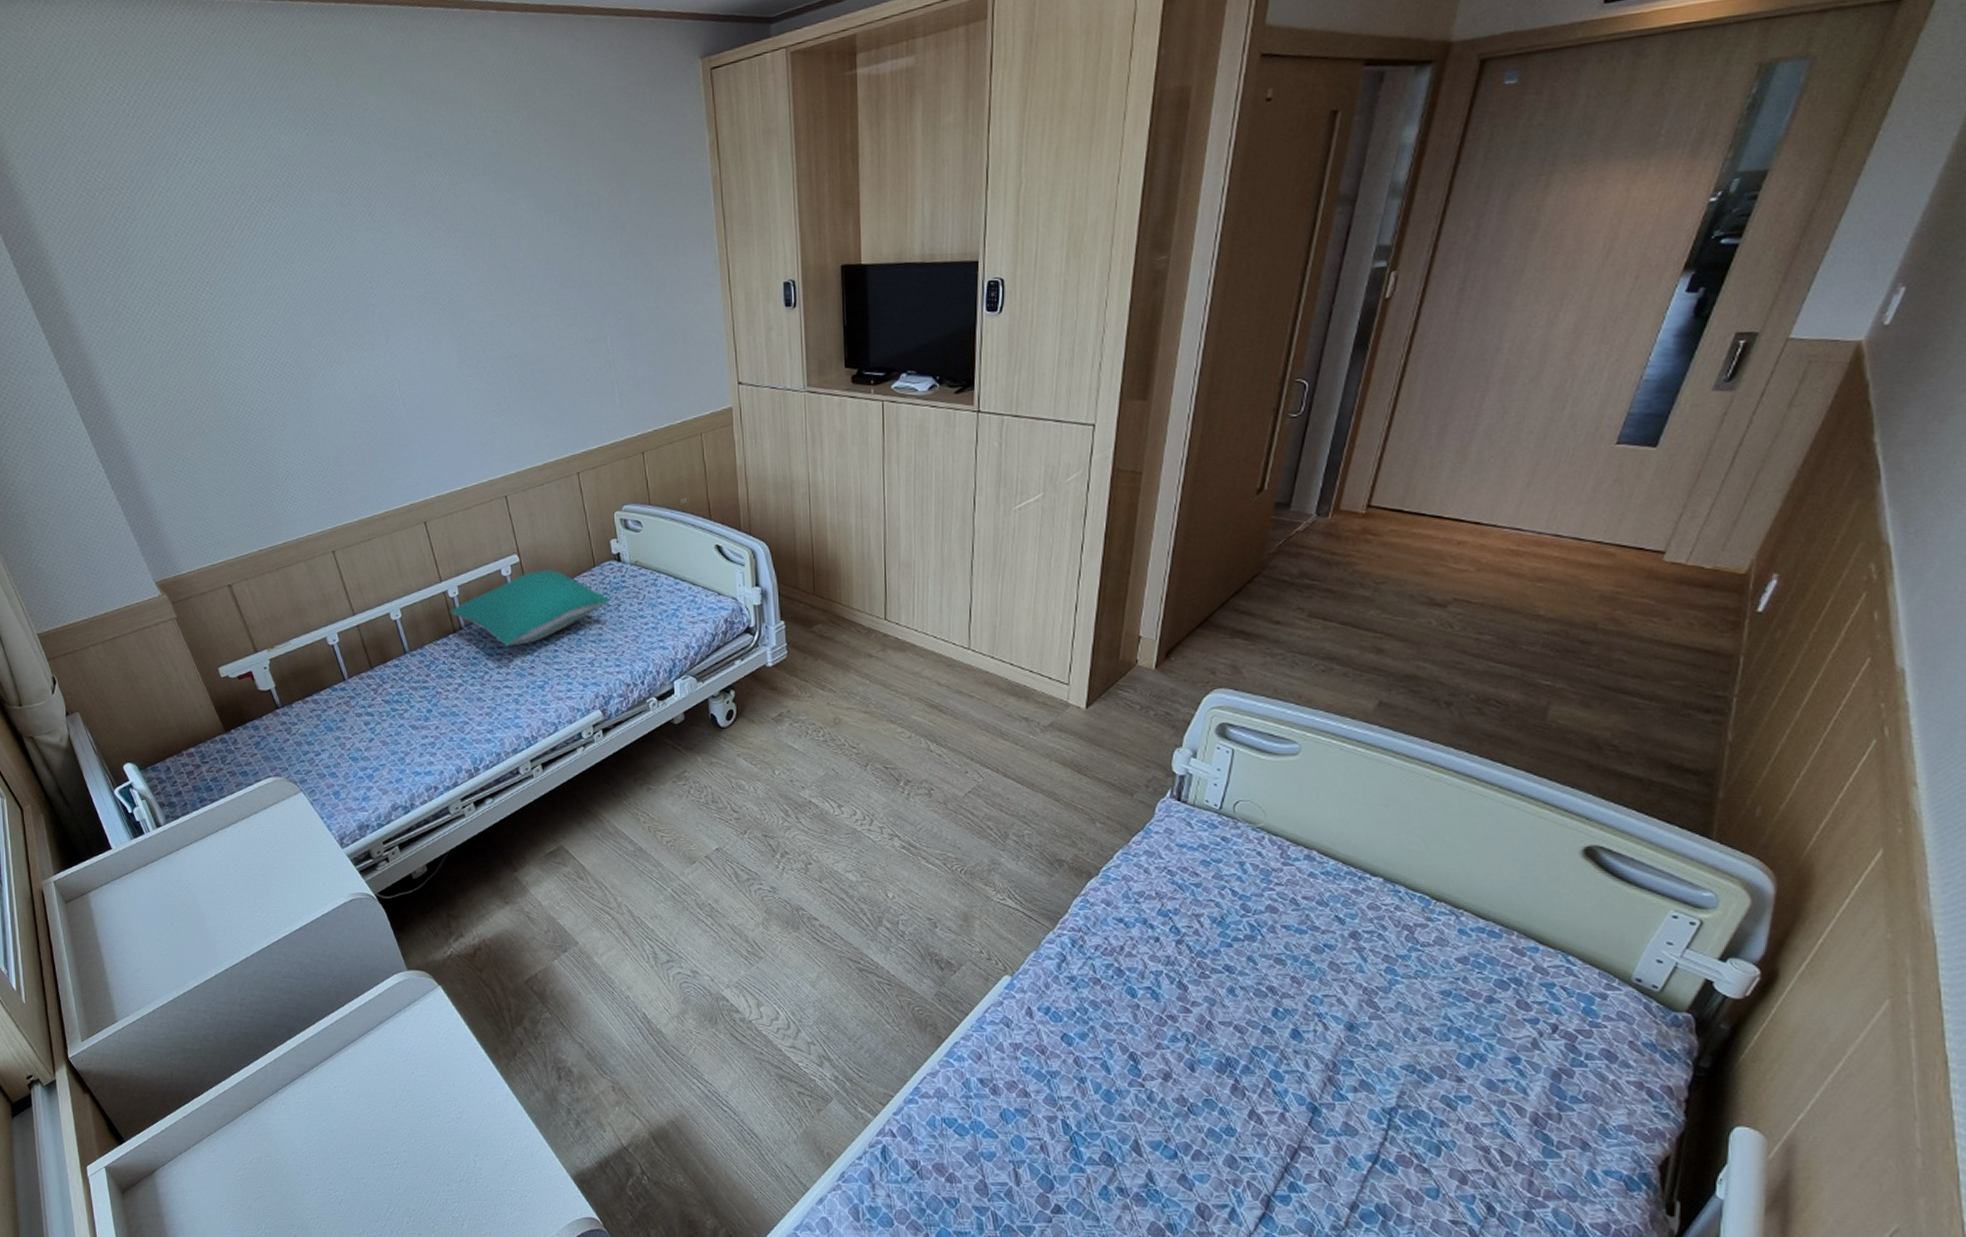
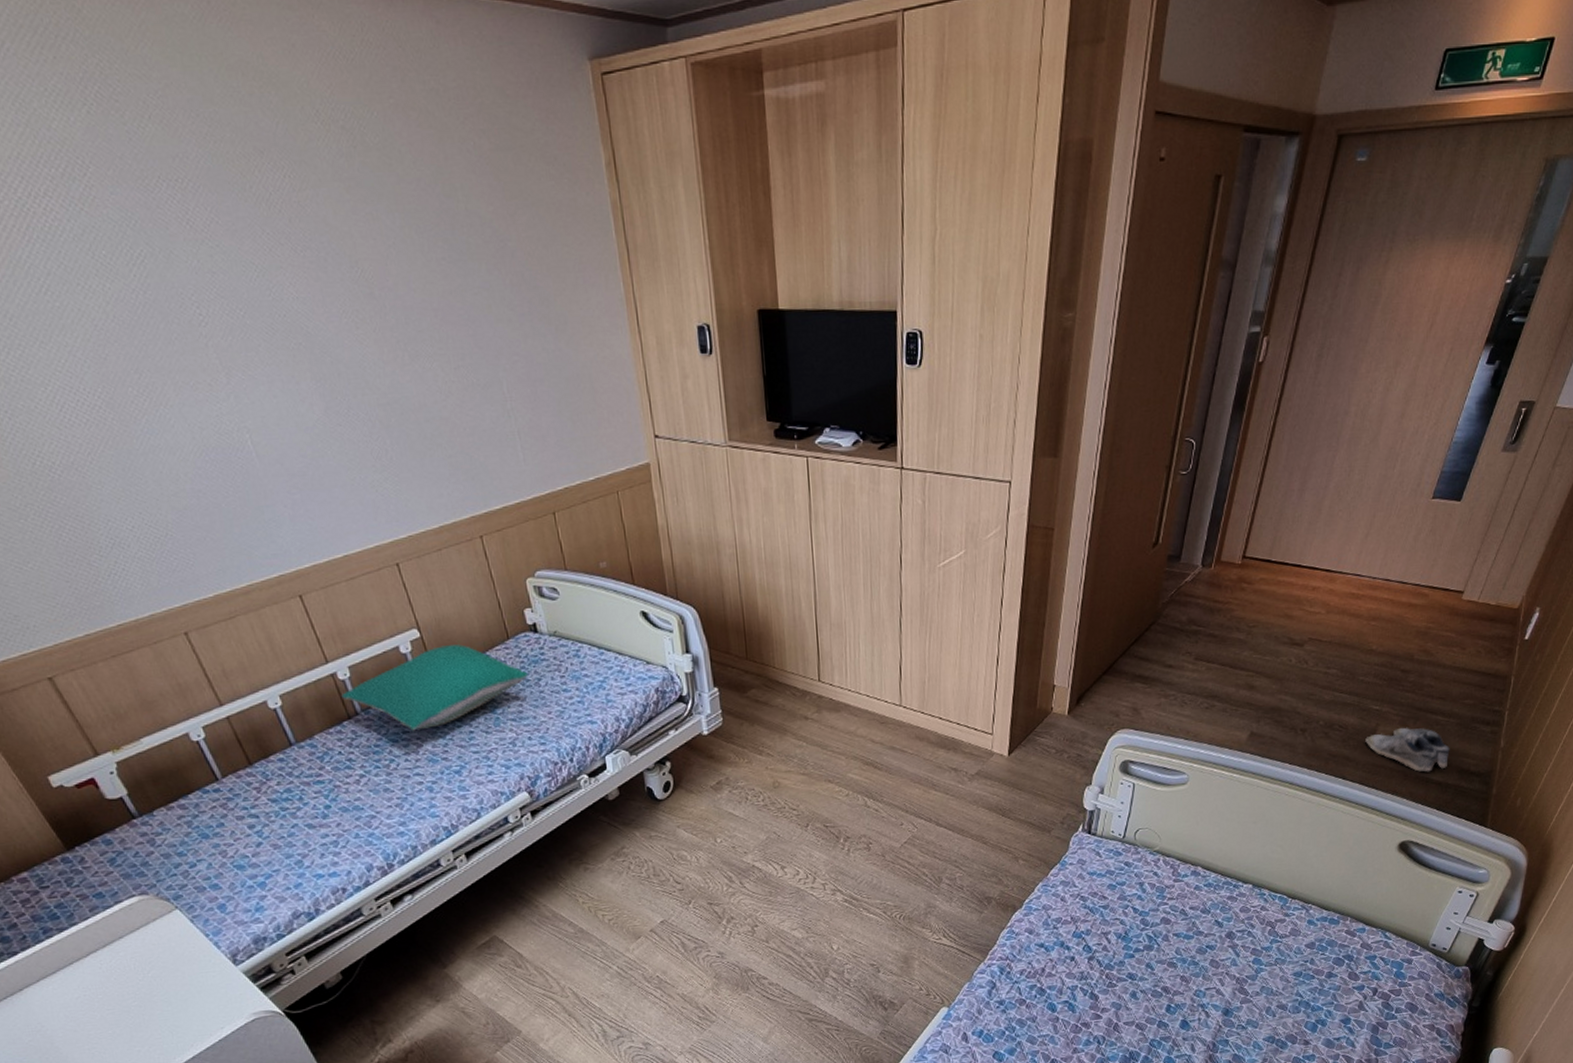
shoe: none [1533,708,1653,765] -> present [1365,727,1450,772]

